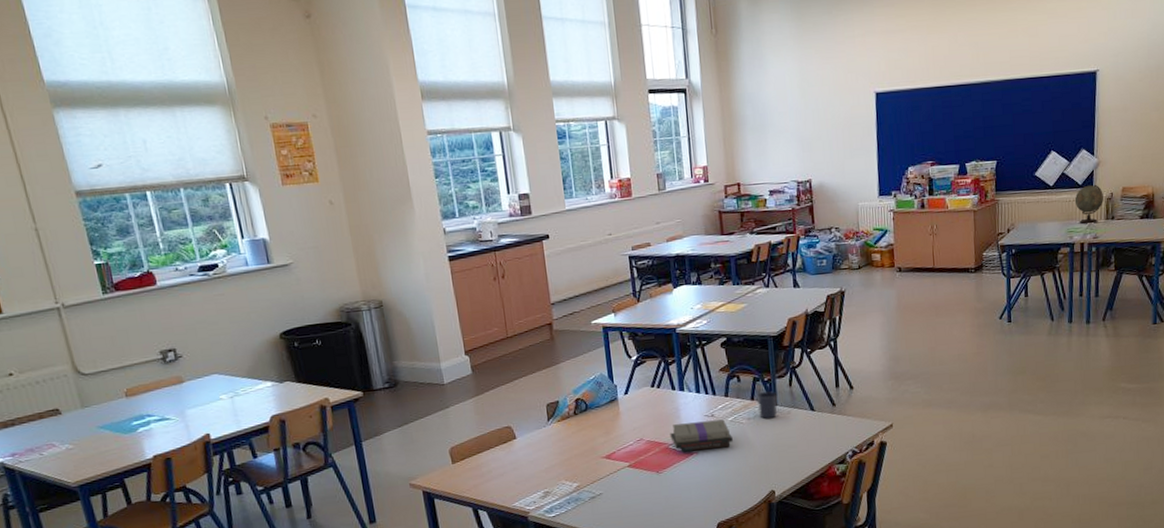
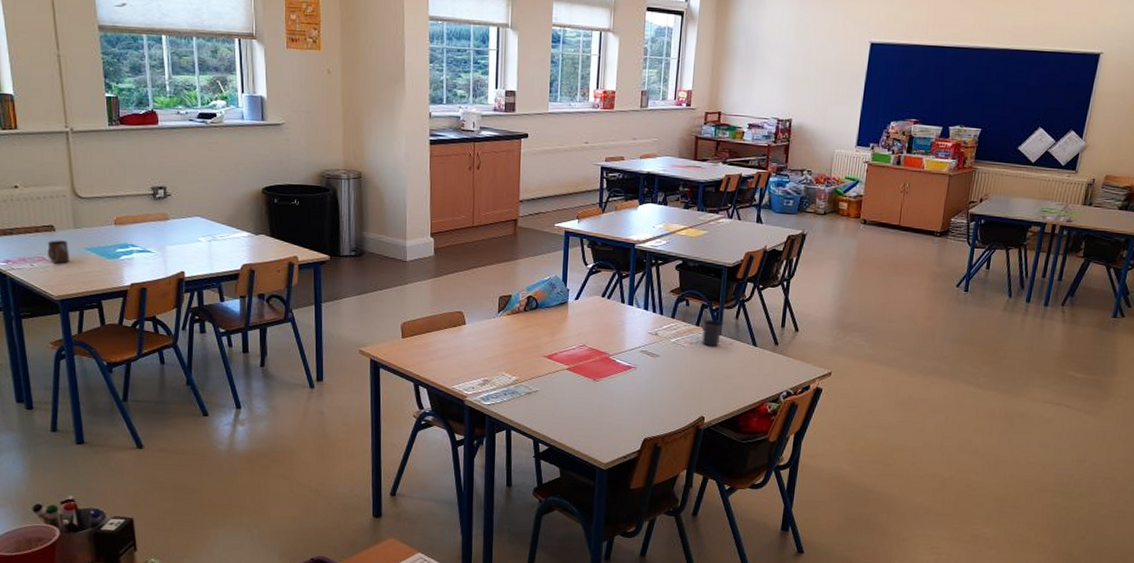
mug: none [54,422,82,449] -> present [47,240,69,264]
books: present [670,419,733,453] -> none [612,337,672,368]
globe: present [1074,184,1103,224] -> none [1053,167,1085,207]

